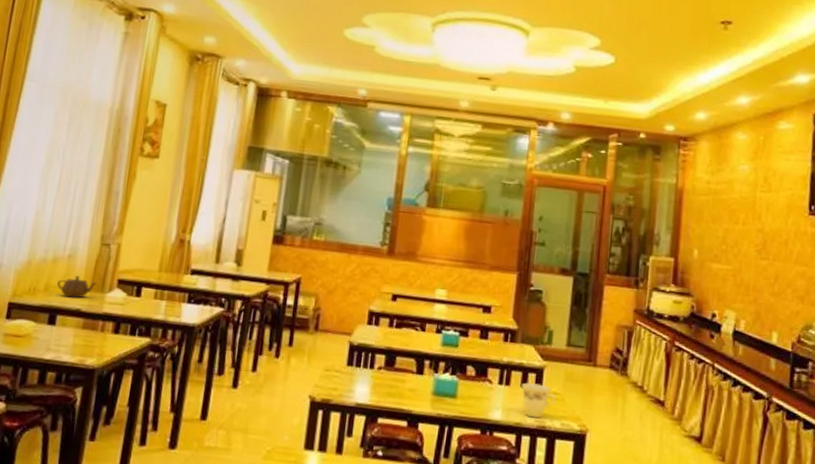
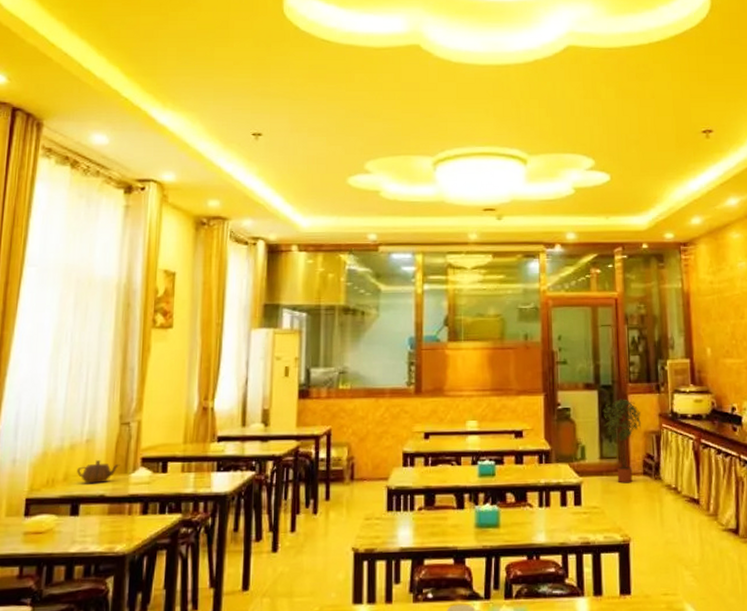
teacup: present [521,382,556,419] -> none [561,500,596,535]
potted tree: none [575,288,616,375] -> present [602,399,641,484]

